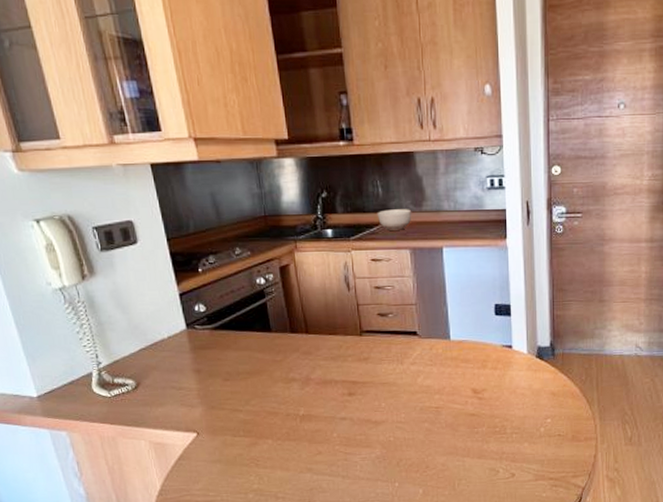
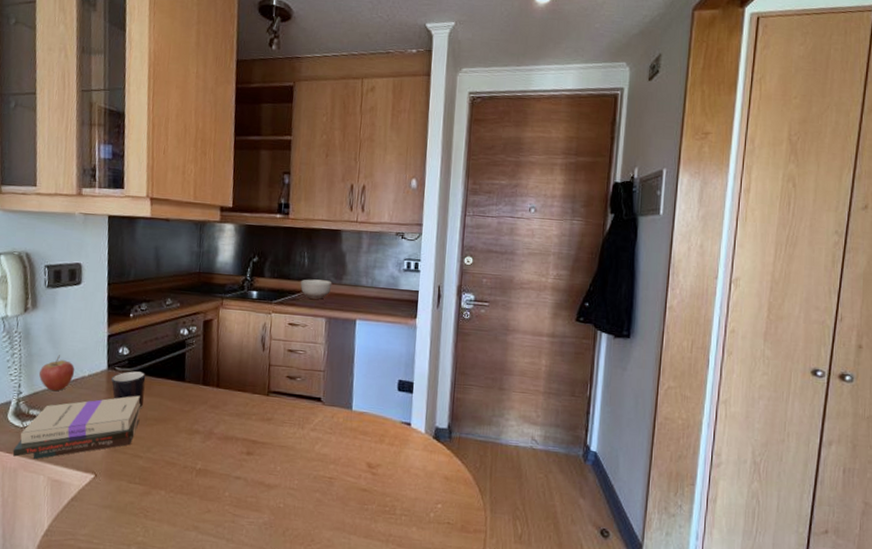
books: none [106,351,232,426] -> present [12,395,141,459]
fruit: none [114,320,153,358] -> present [38,355,75,392]
mug: none [193,327,233,365] -> present [111,371,146,409]

